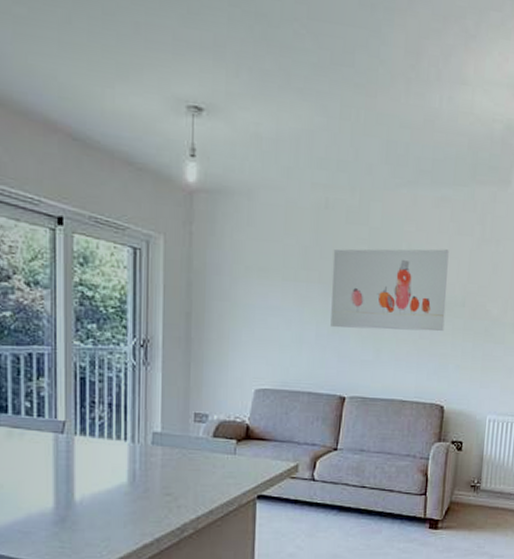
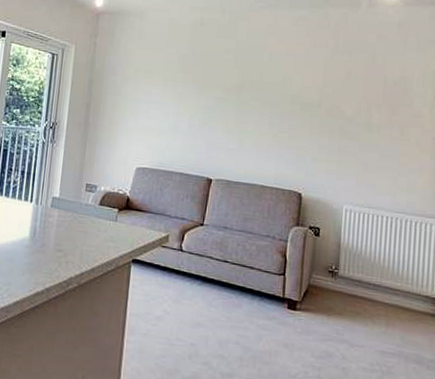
wall art: present [330,249,449,332] -> none [201,57,306,128]

